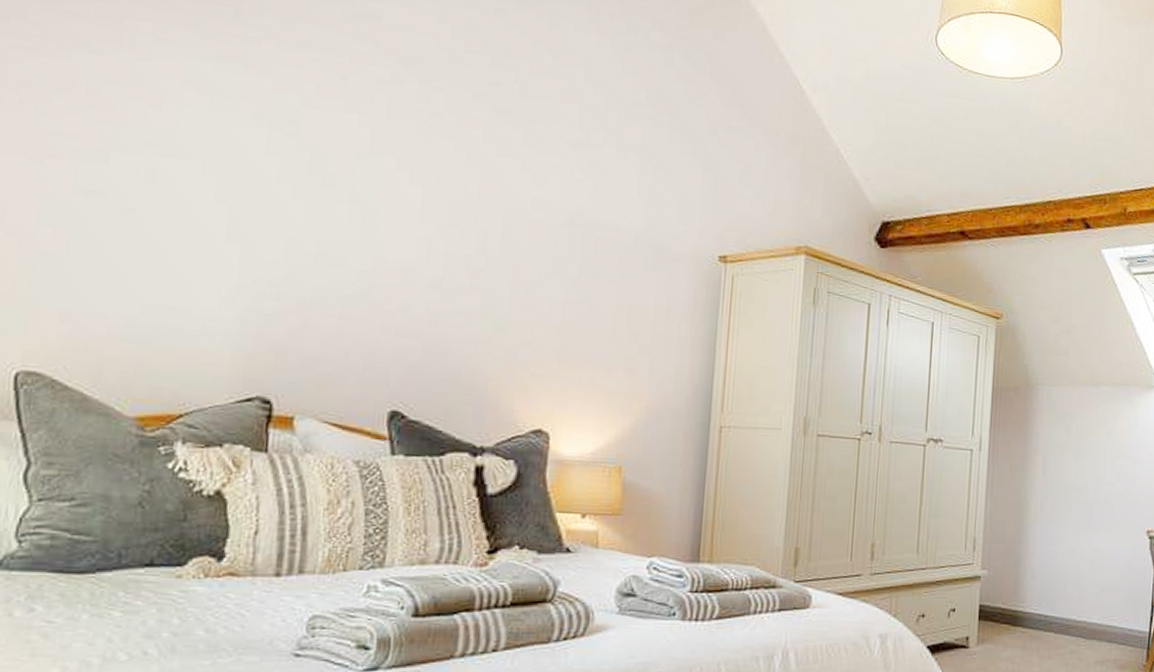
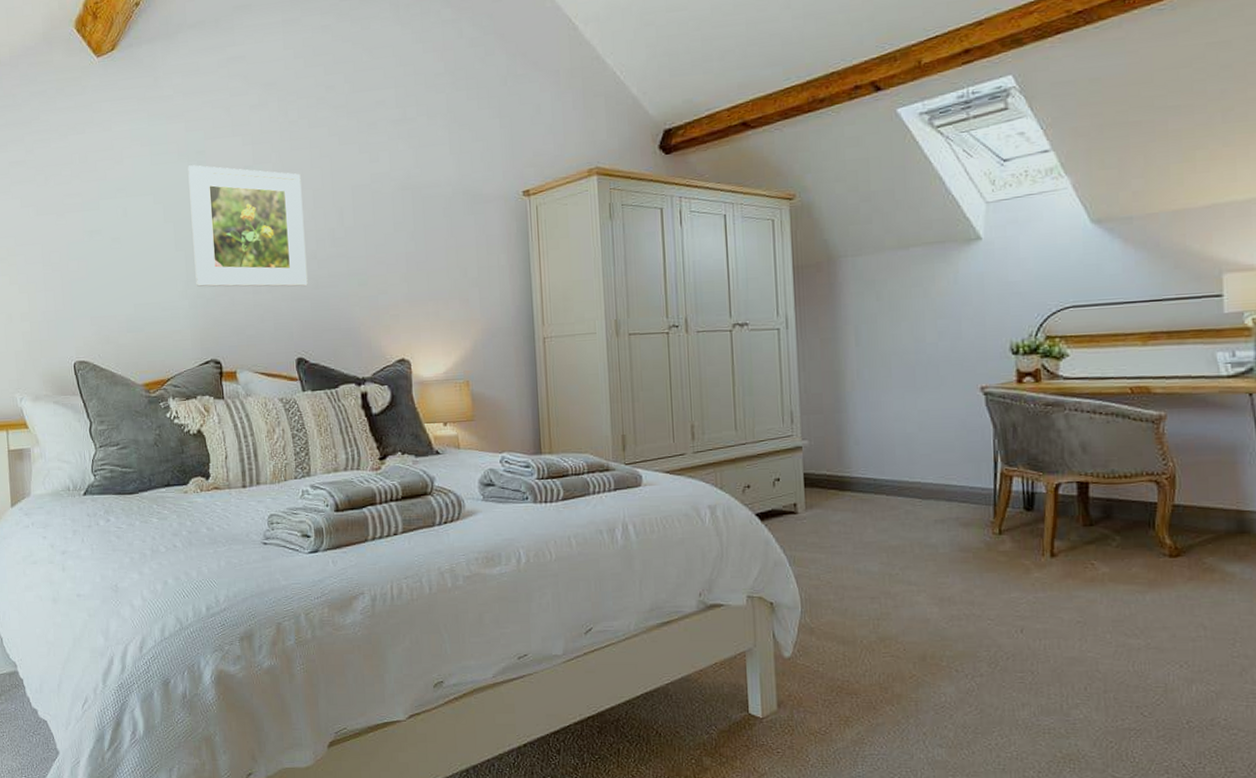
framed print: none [251,135,436,321] -> present [188,165,308,287]

